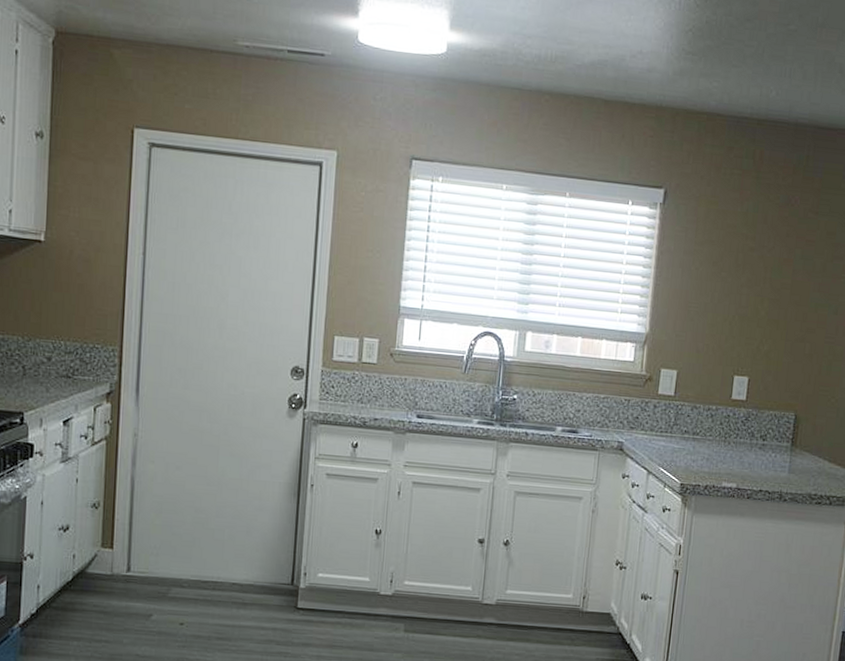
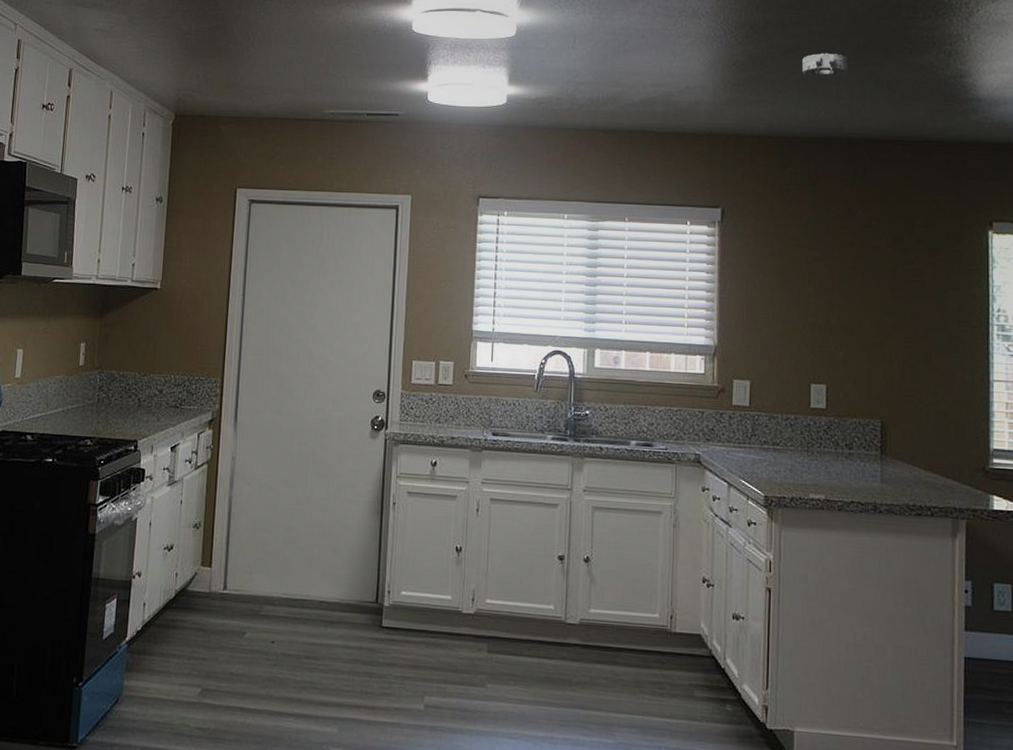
smoke detector: none [758,26,805,54] -> present [802,53,847,77]

